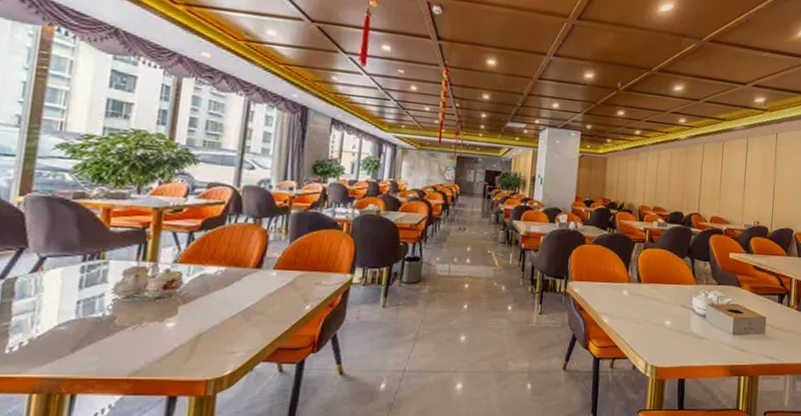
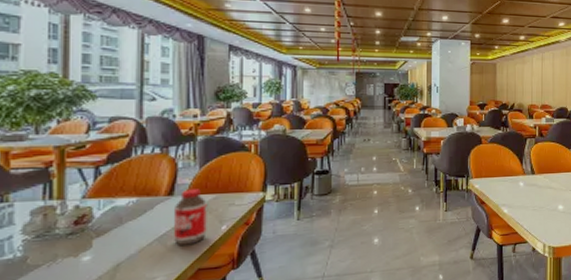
bottle: none [257,263,294,321] -> present [174,189,207,245]

